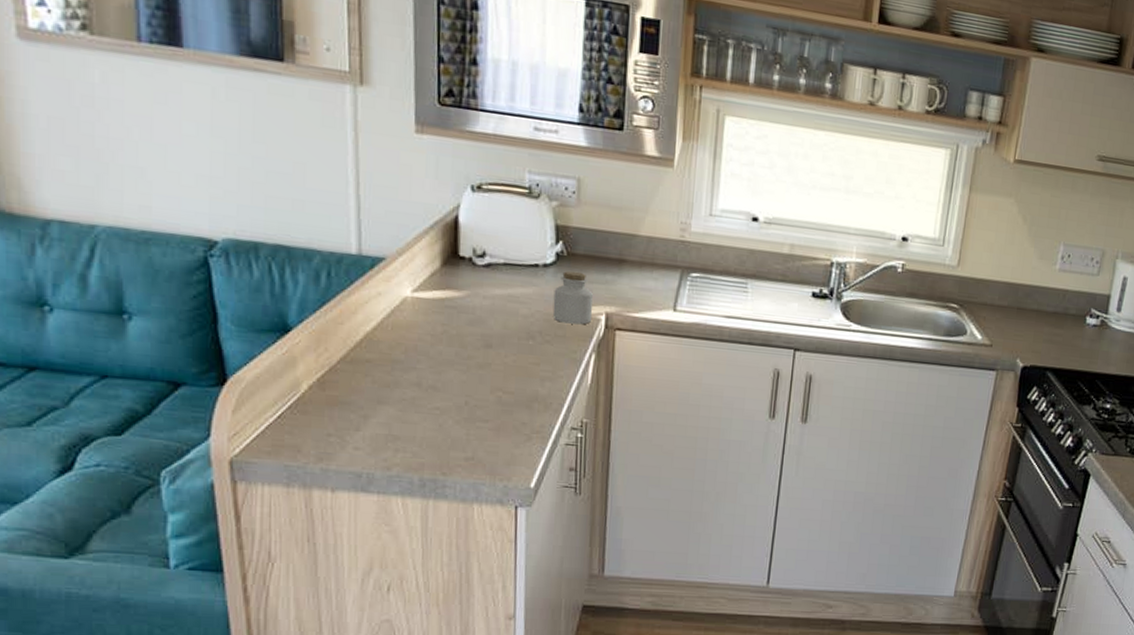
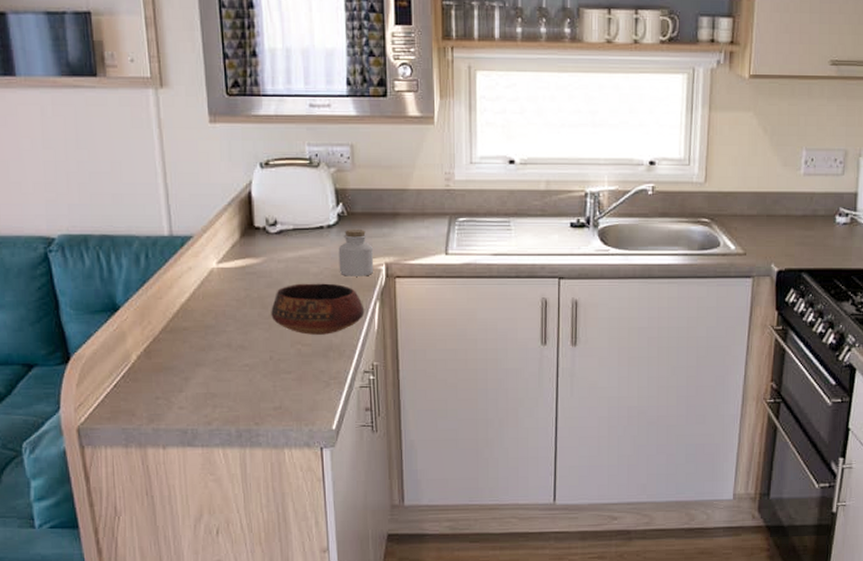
bowl: none [470,324,578,384] -> present [271,283,365,335]

